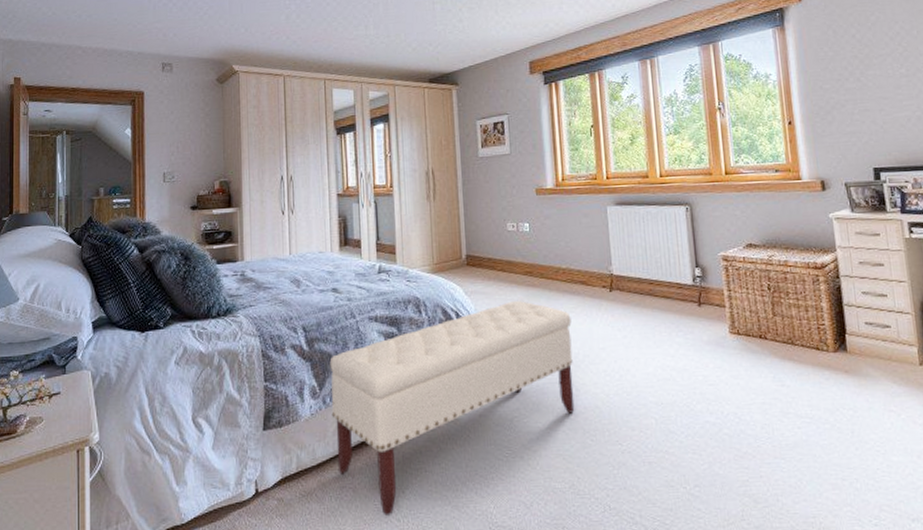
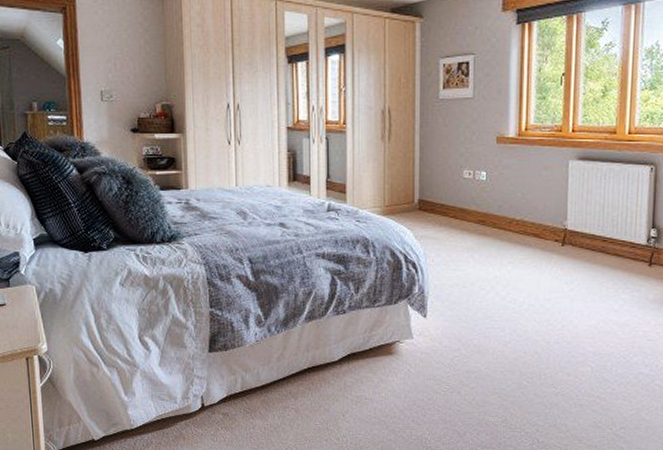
bench: present [329,301,575,516] -> none [275,248,520,434]

